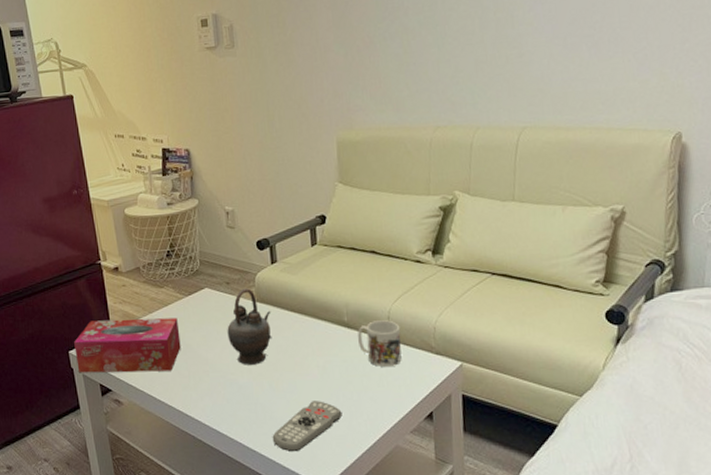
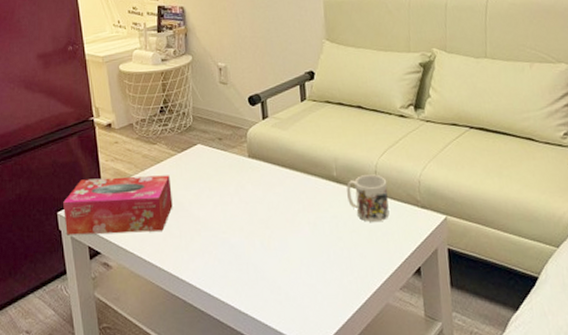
teapot: present [227,288,272,365] -> none [219,144,264,223]
remote control: present [272,401,343,452] -> none [264,258,334,315]

